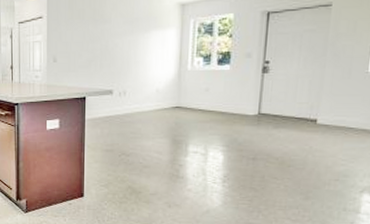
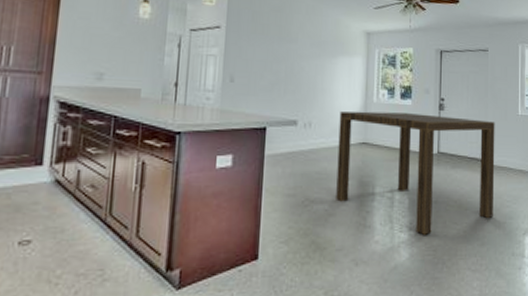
dining table: none [150,78,334,187] -> present [336,111,495,235]

